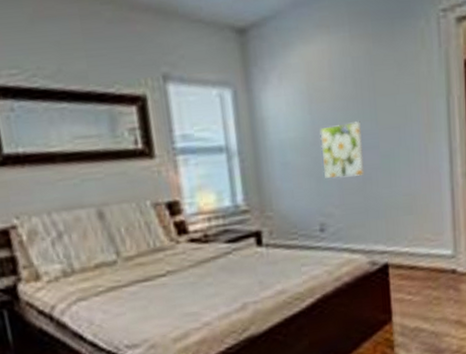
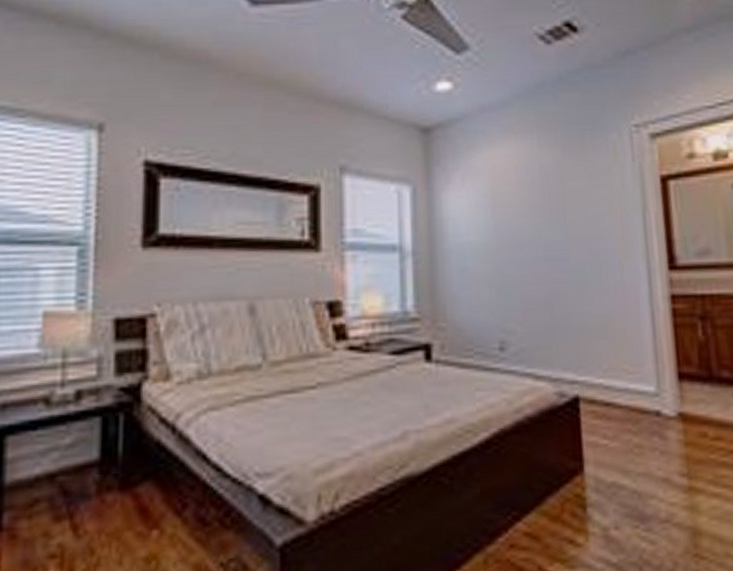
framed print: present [319,120,365,178] -> none [503,229,553,290]

